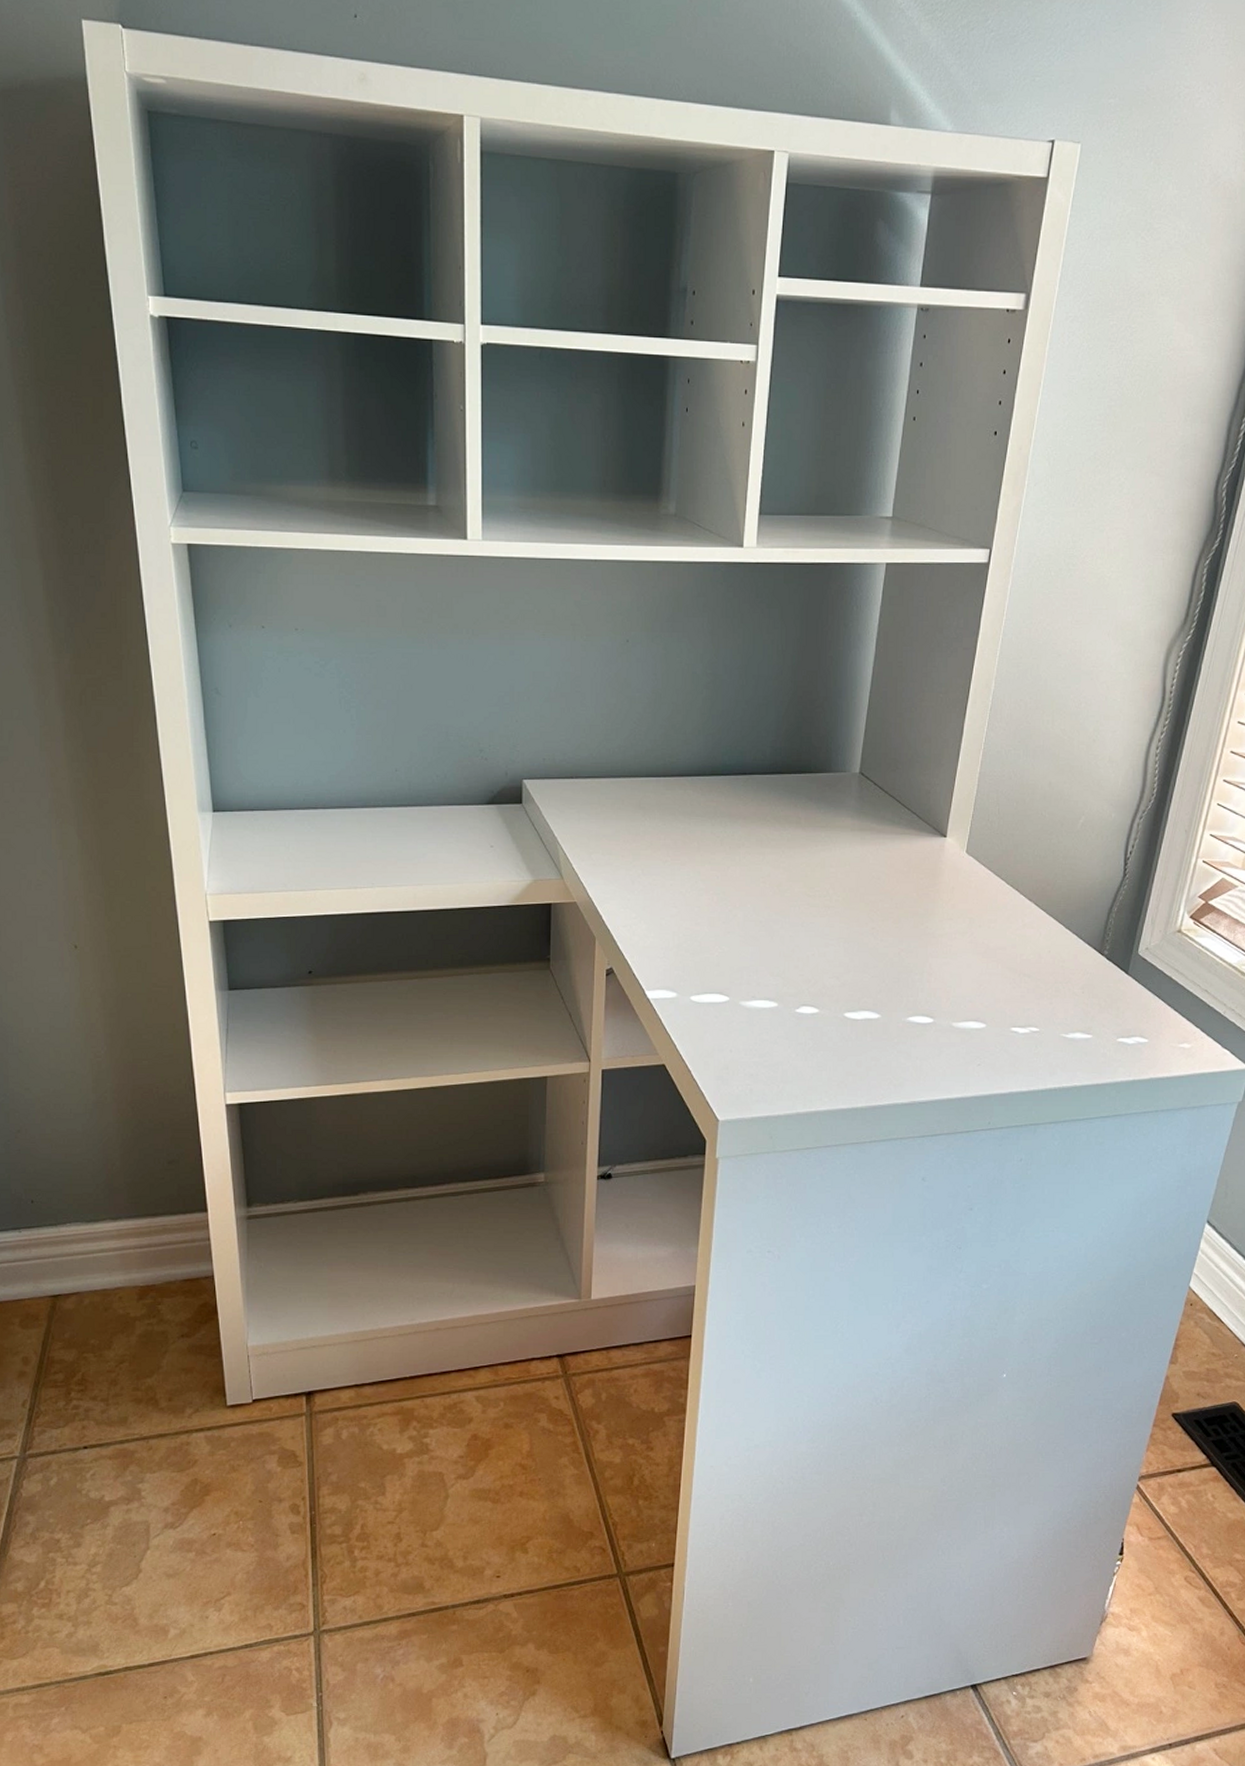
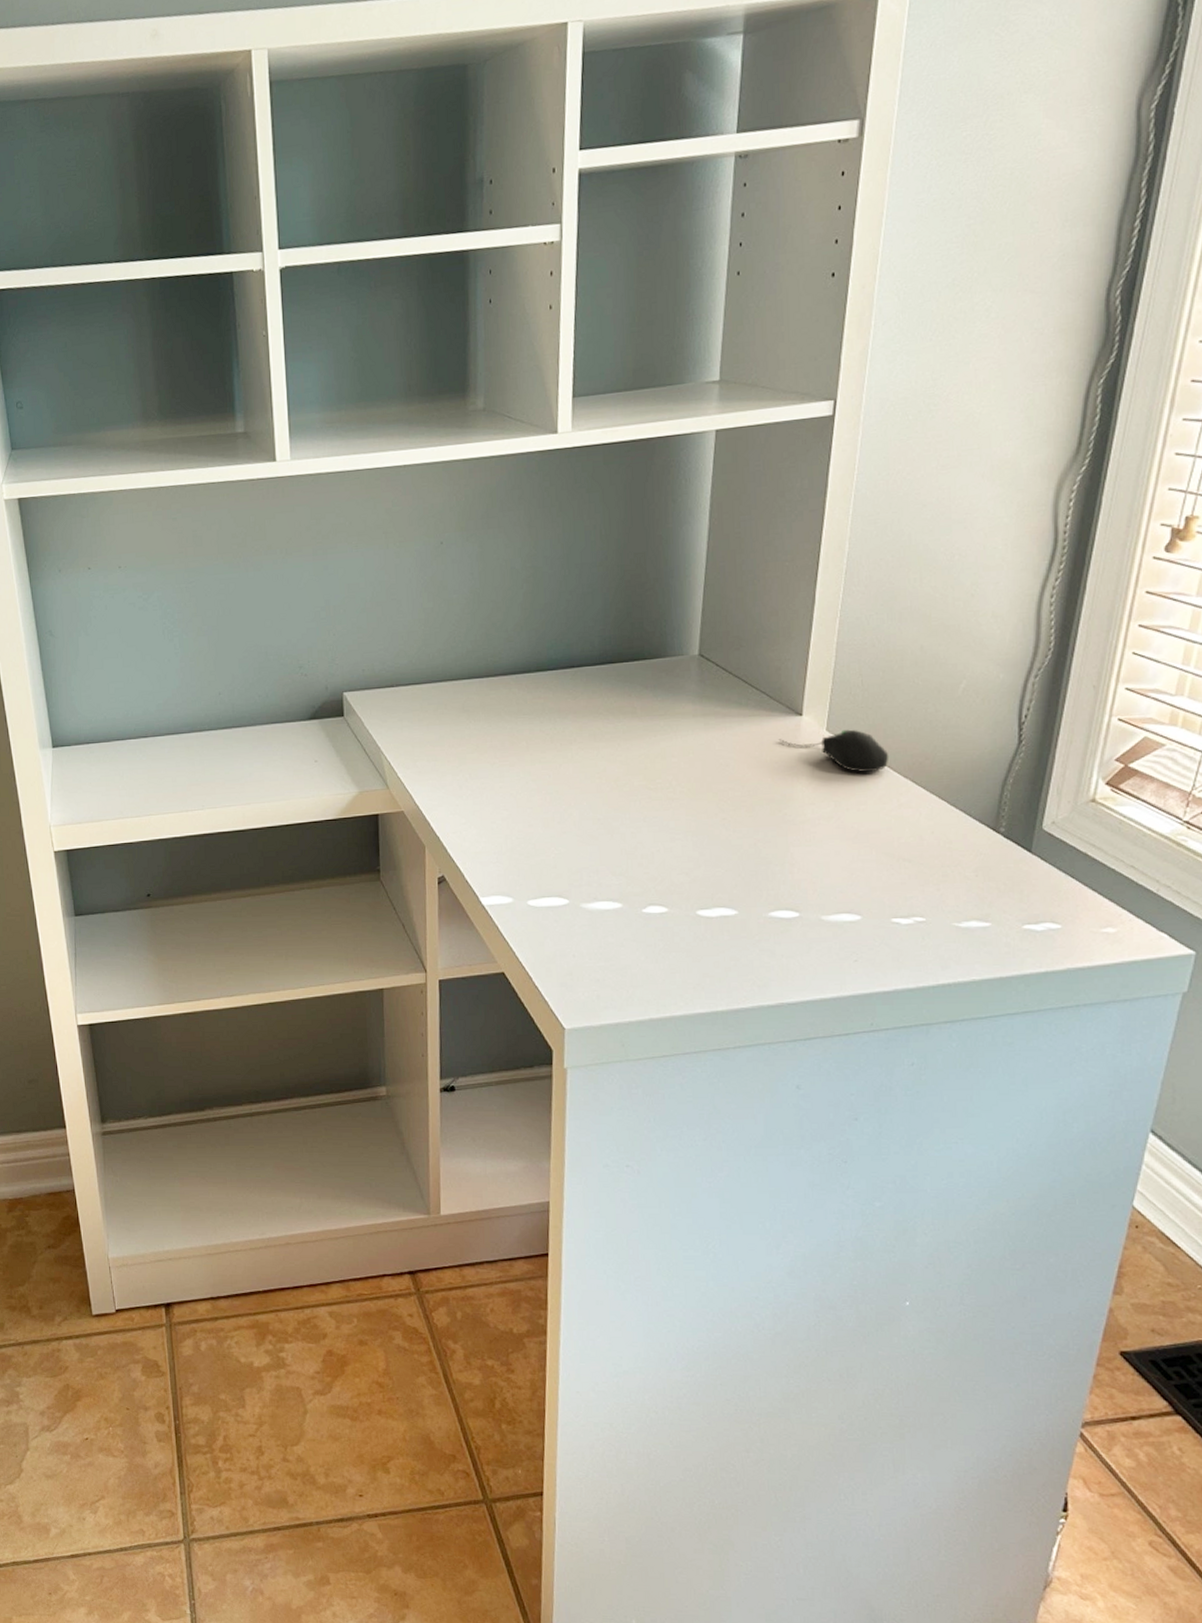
computer mouse: none [924,853,1018,894] -> present [778,729,889,773]

